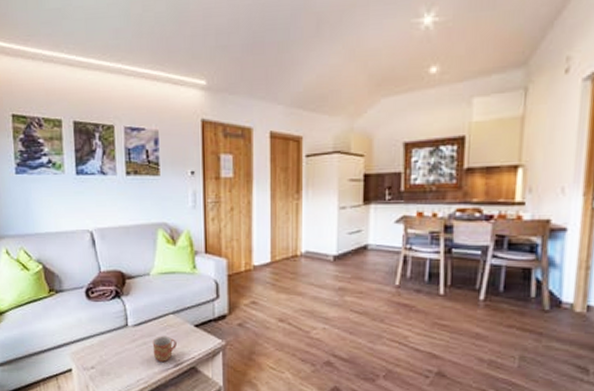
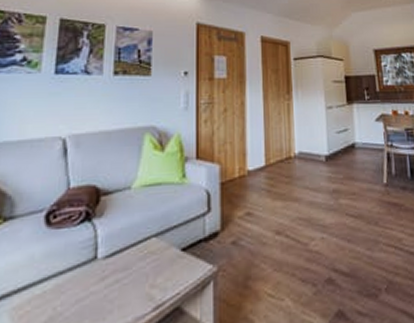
mug: present [152,336,177,362] -> none [127,267,158,305]

